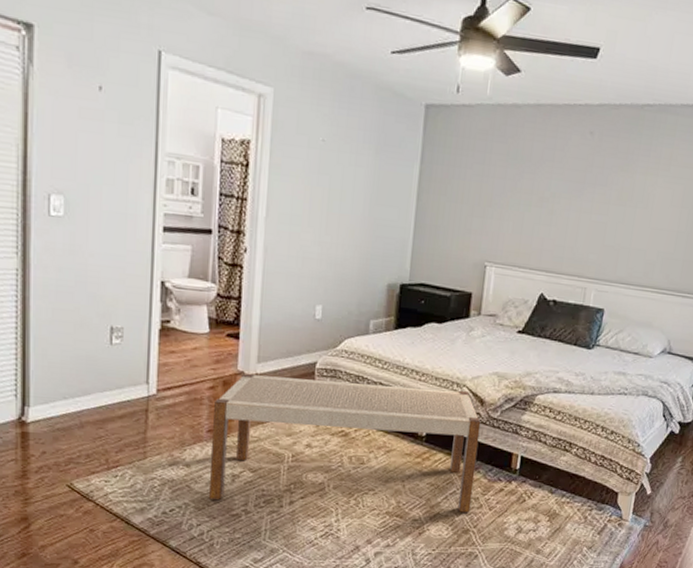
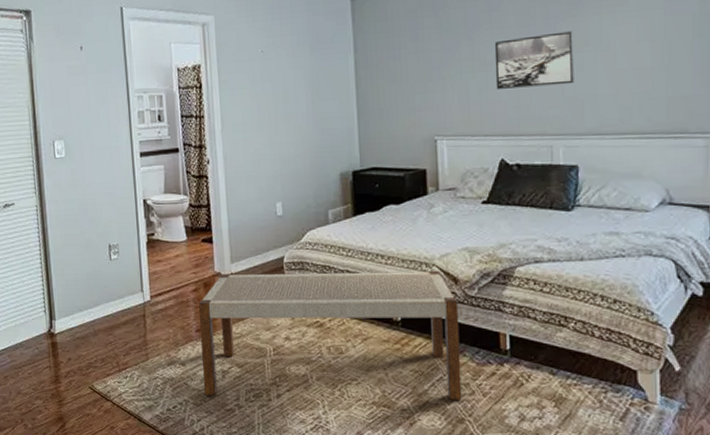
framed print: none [547,180,621,234] -> present [494,31,574,89]

